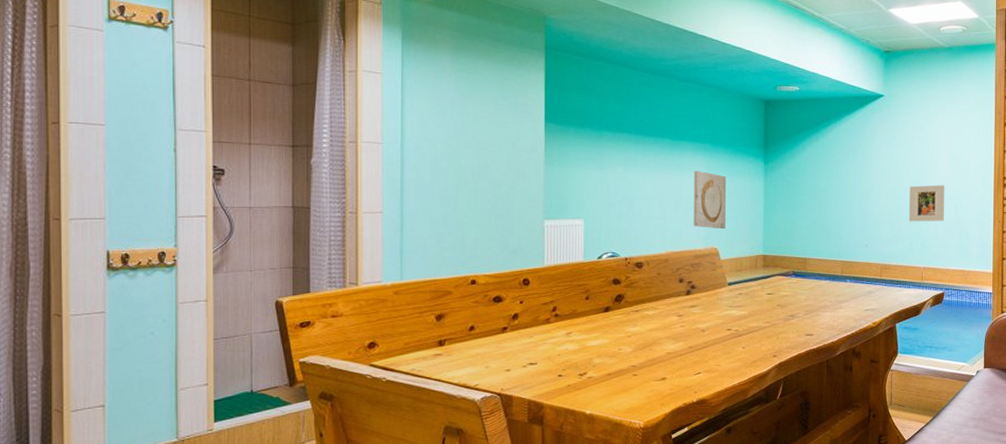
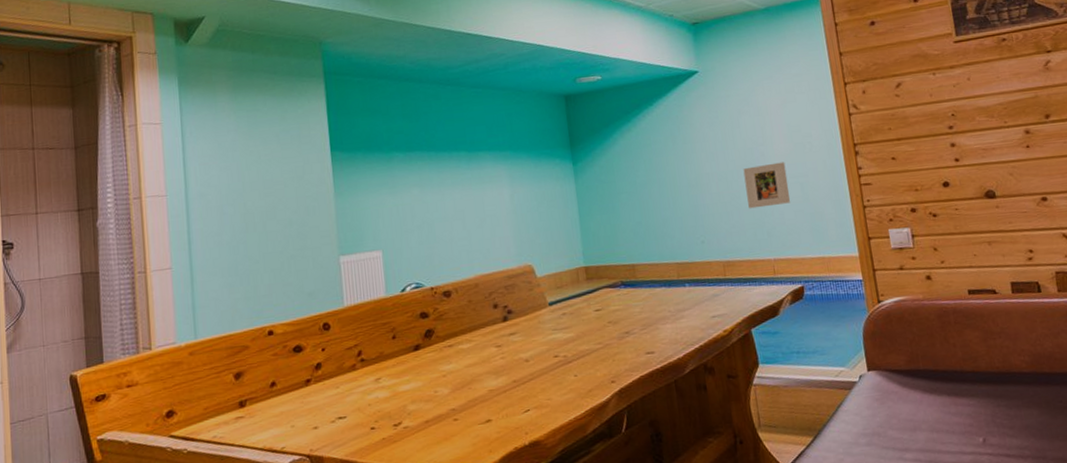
wall art: present [693,170,727,229] -> none [495,181,538,244]

